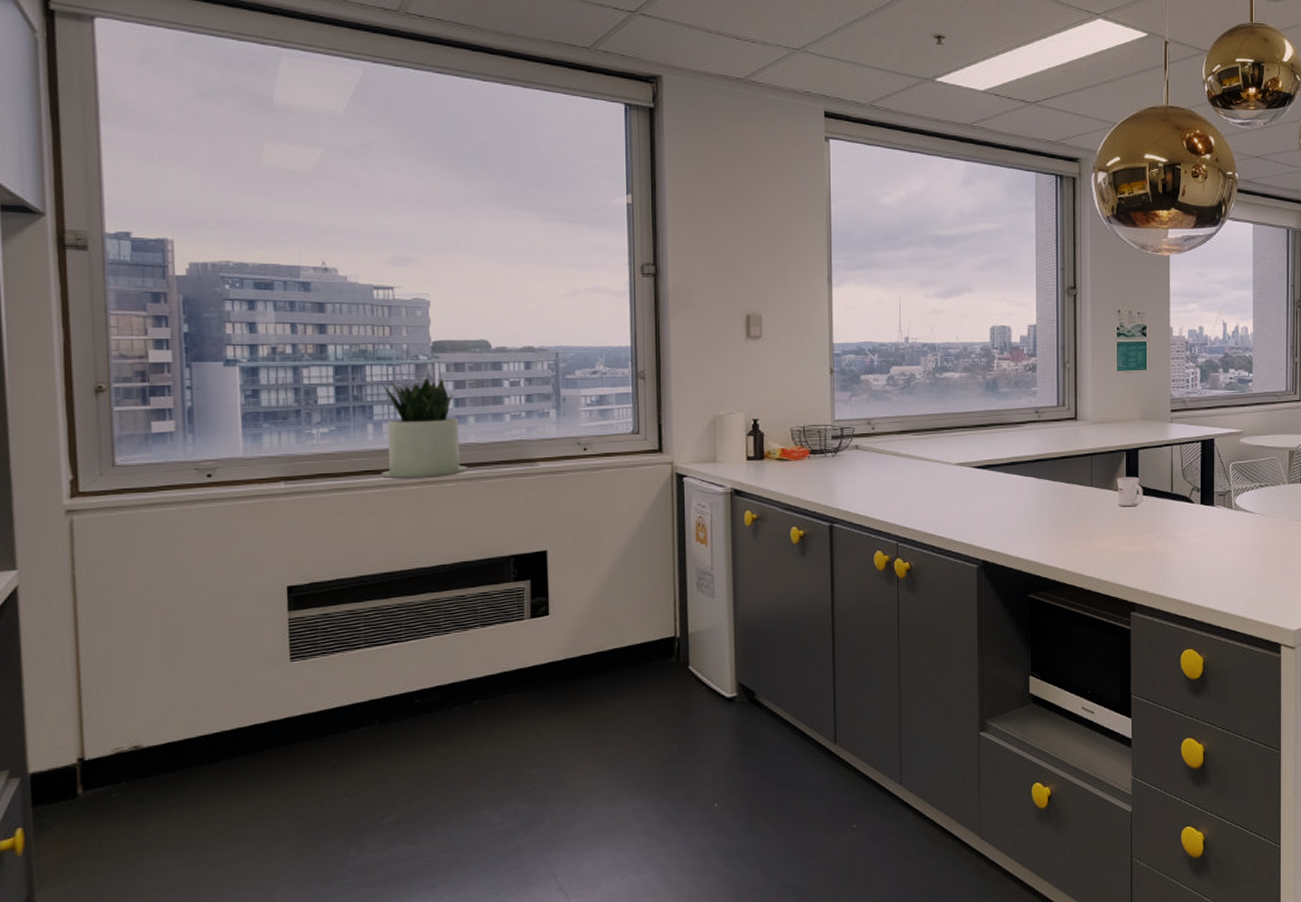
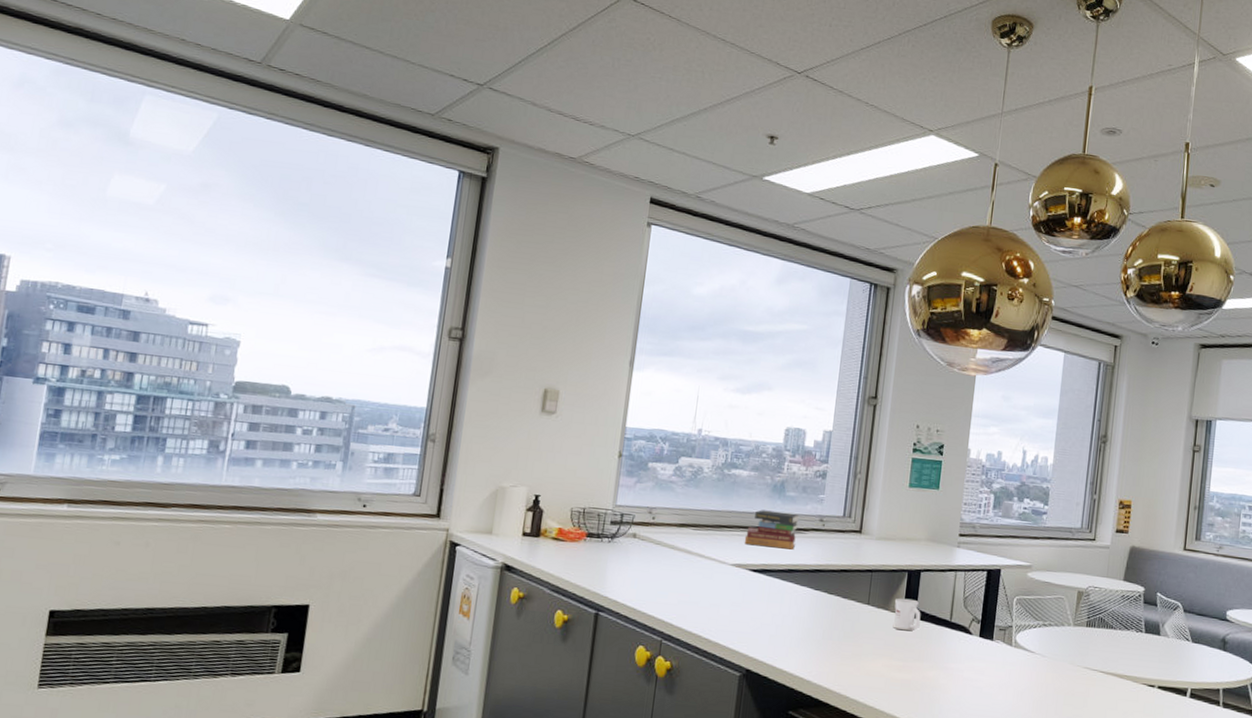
planter: present [381,378,467,479] -> none [162,414,247,518]
books: none [964,408,1015,444] -> present [744,510,800,550]

